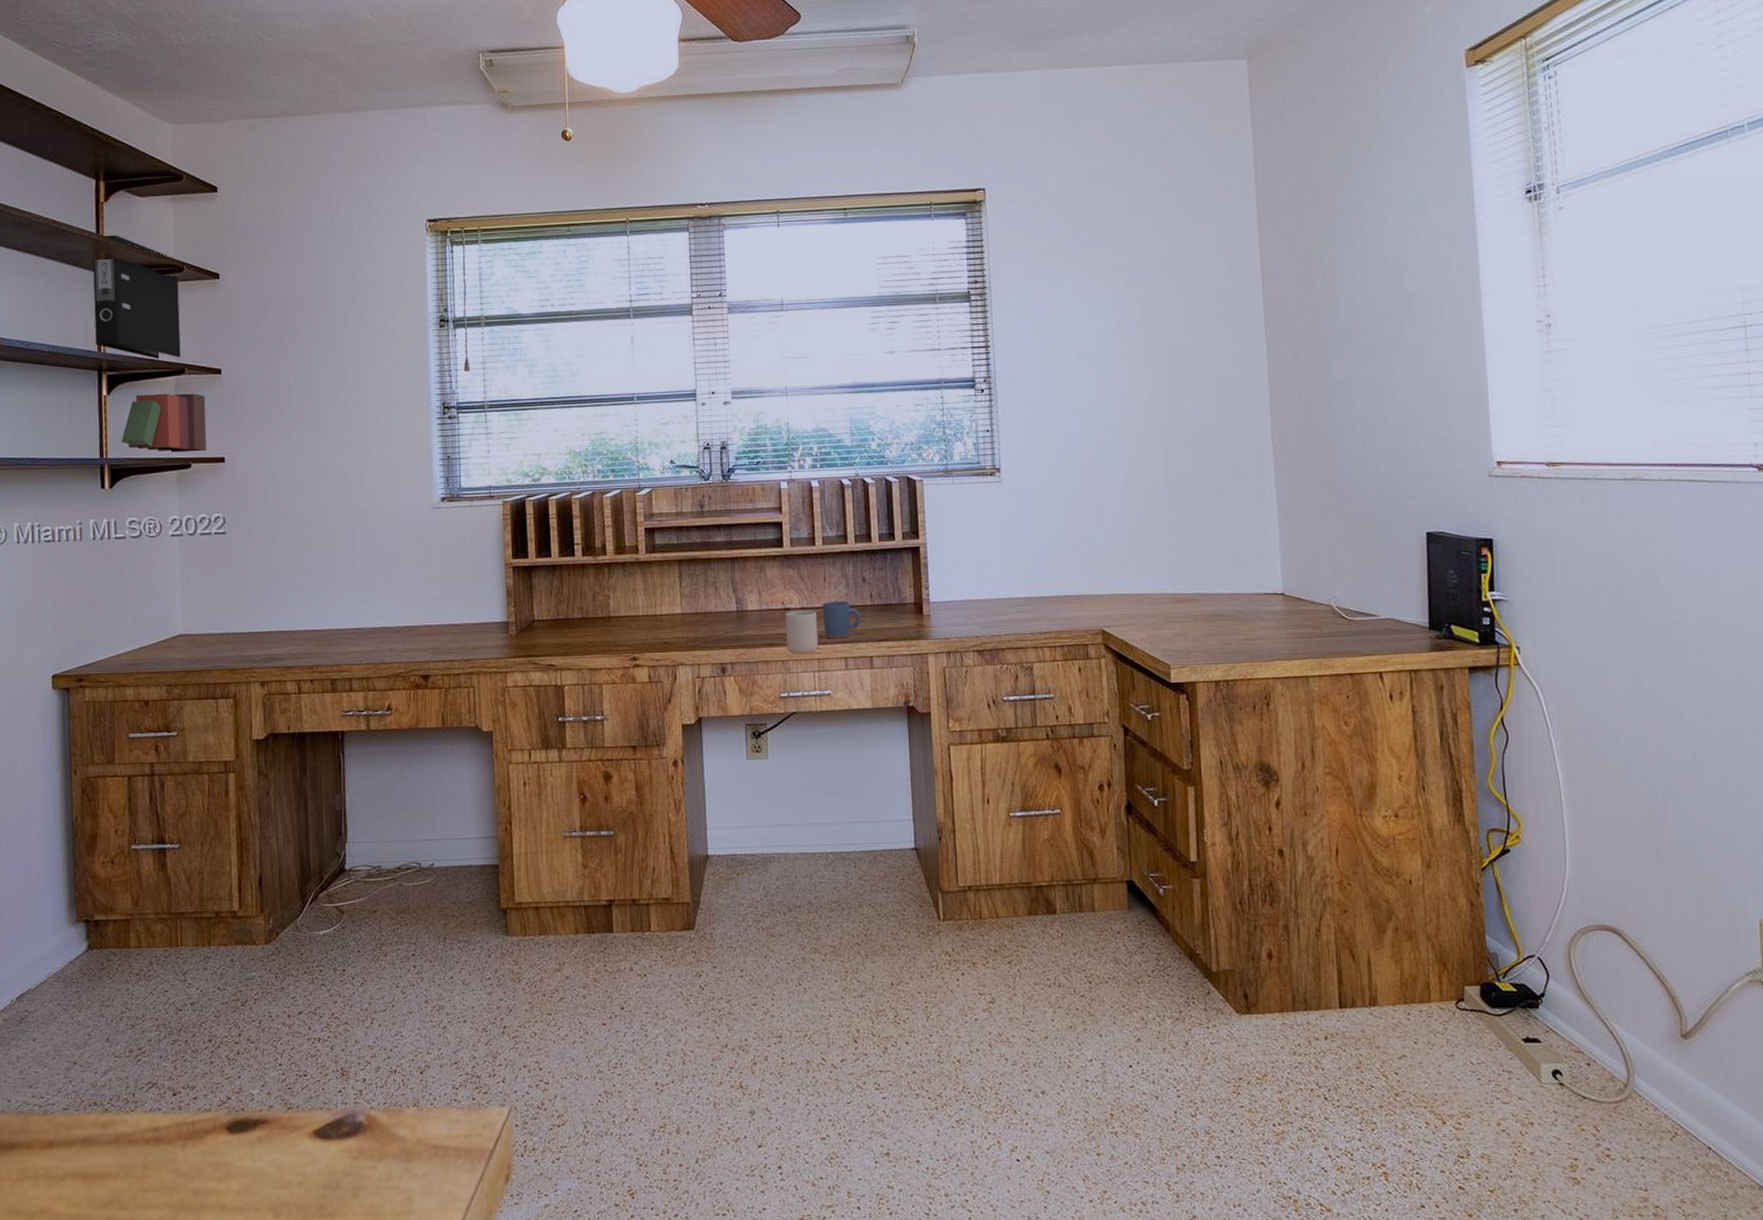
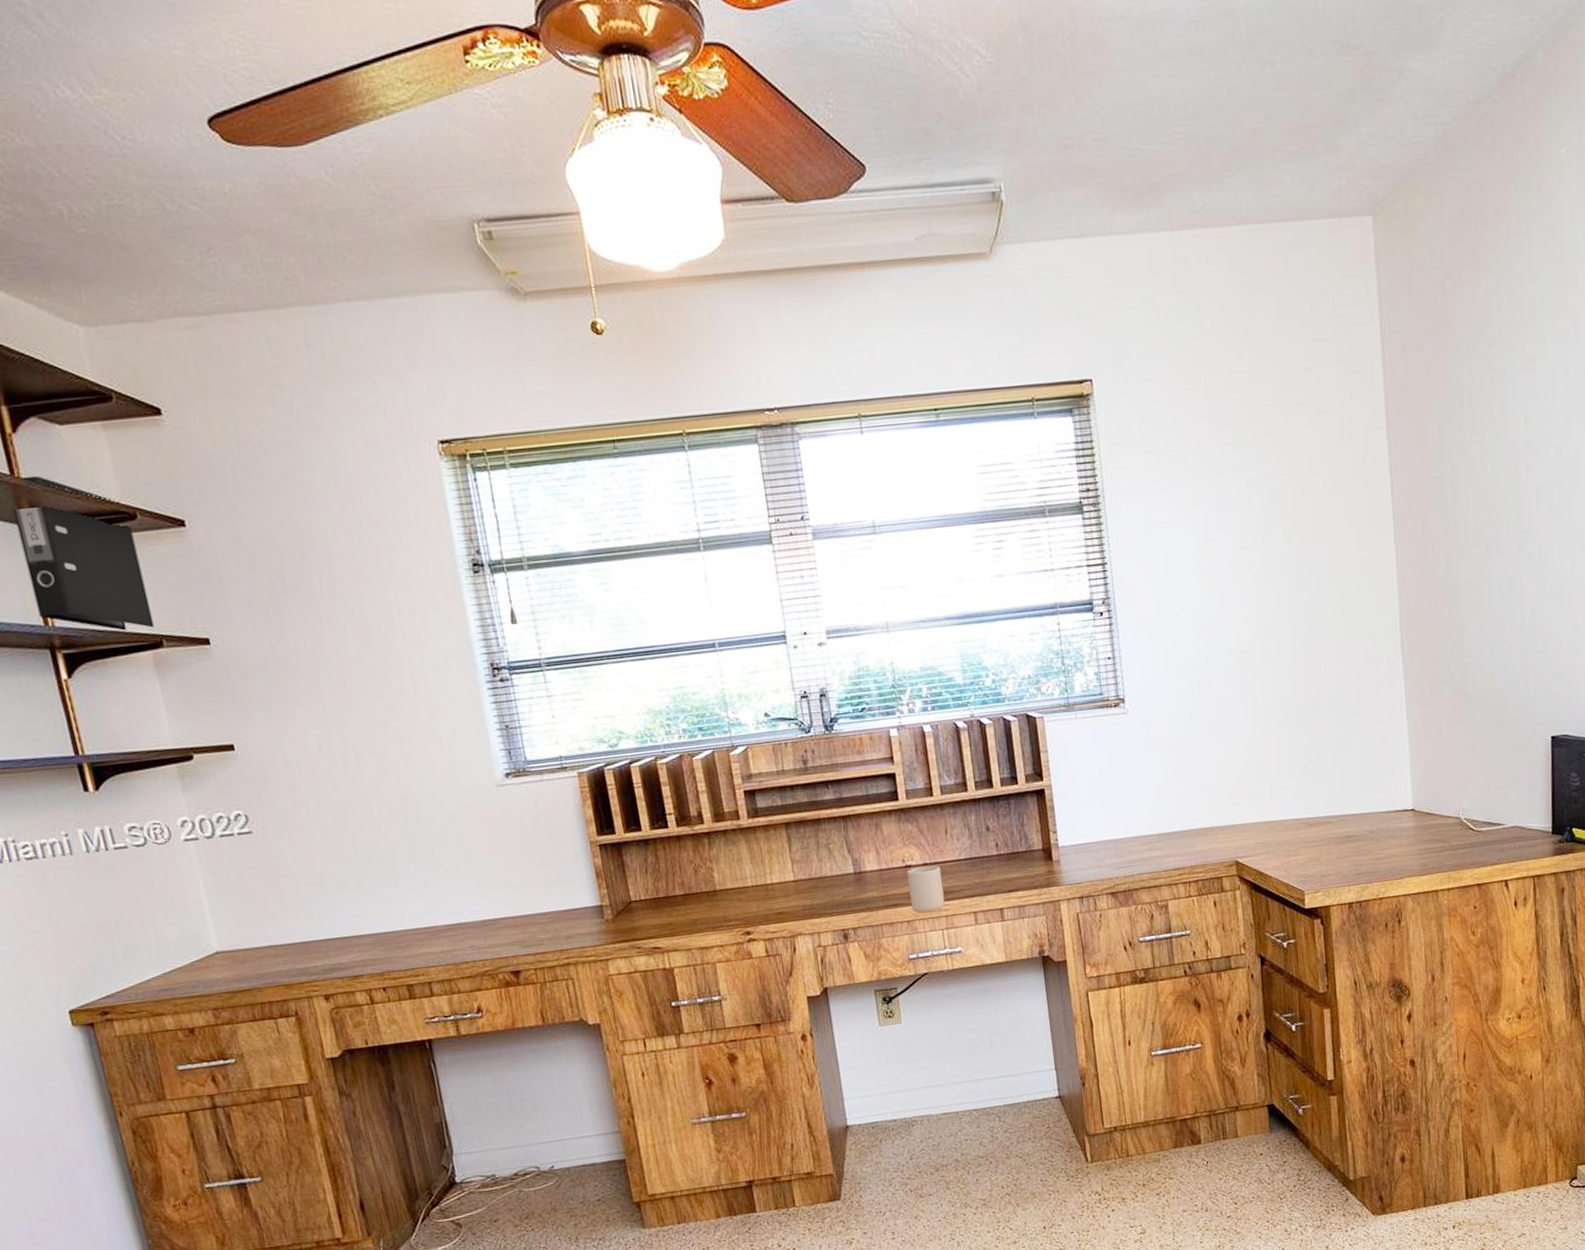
books: present [121,393,207,453] -> none [97,669,209,744]
mug: present [822,600,861,639] -> none [945,852,988,894]

